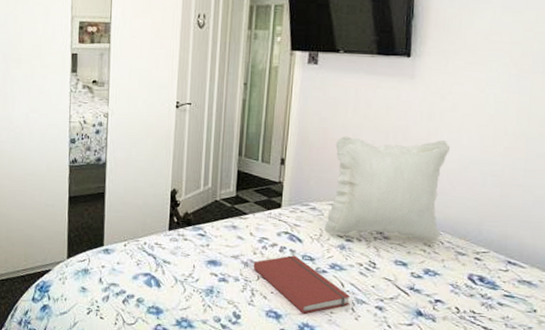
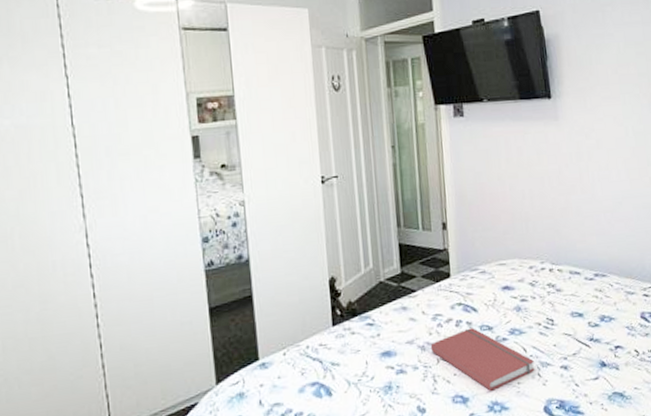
cushion: present [324,136,450,242] -> none [494,178,609,300]

